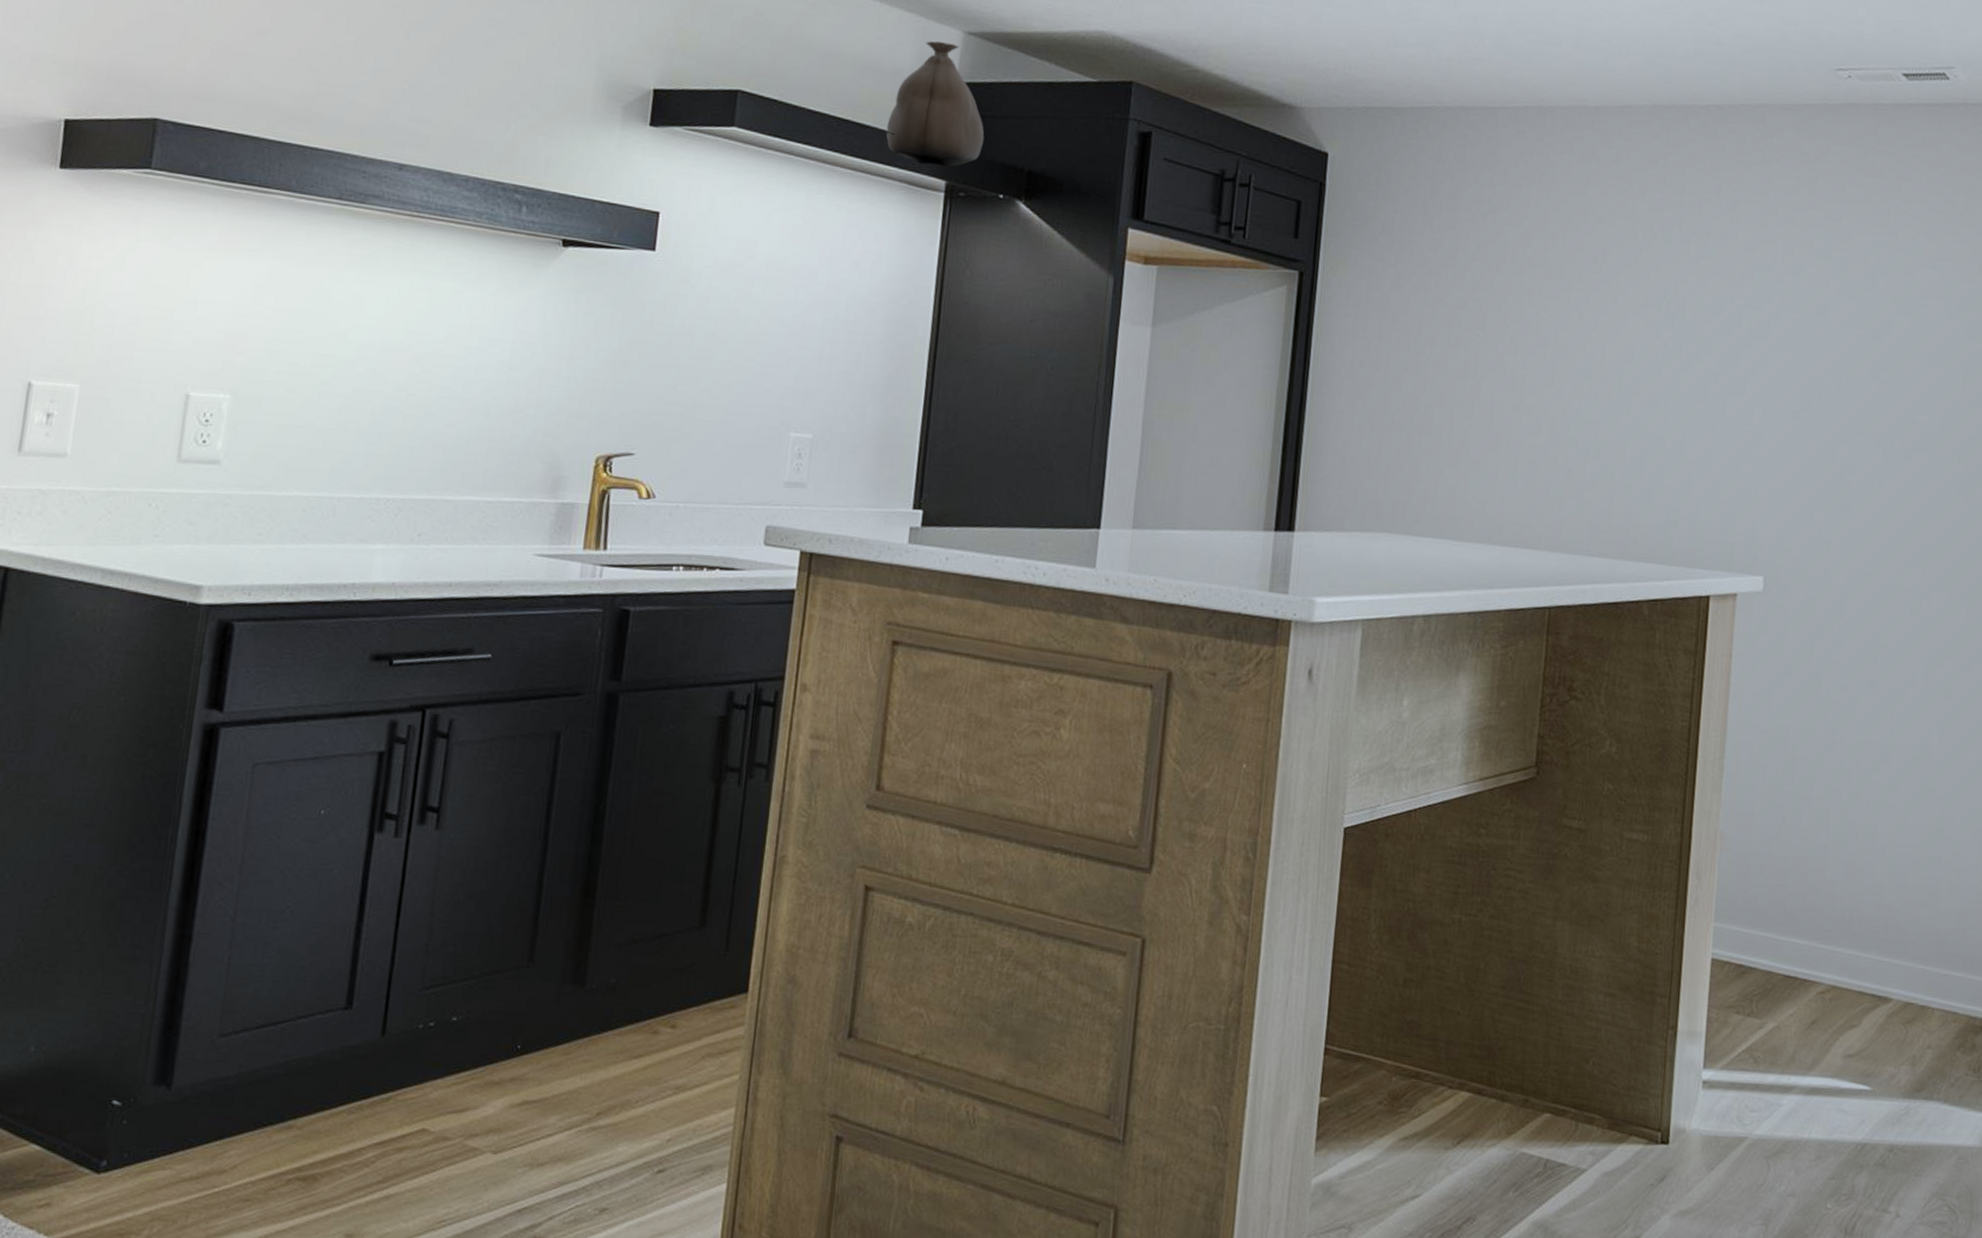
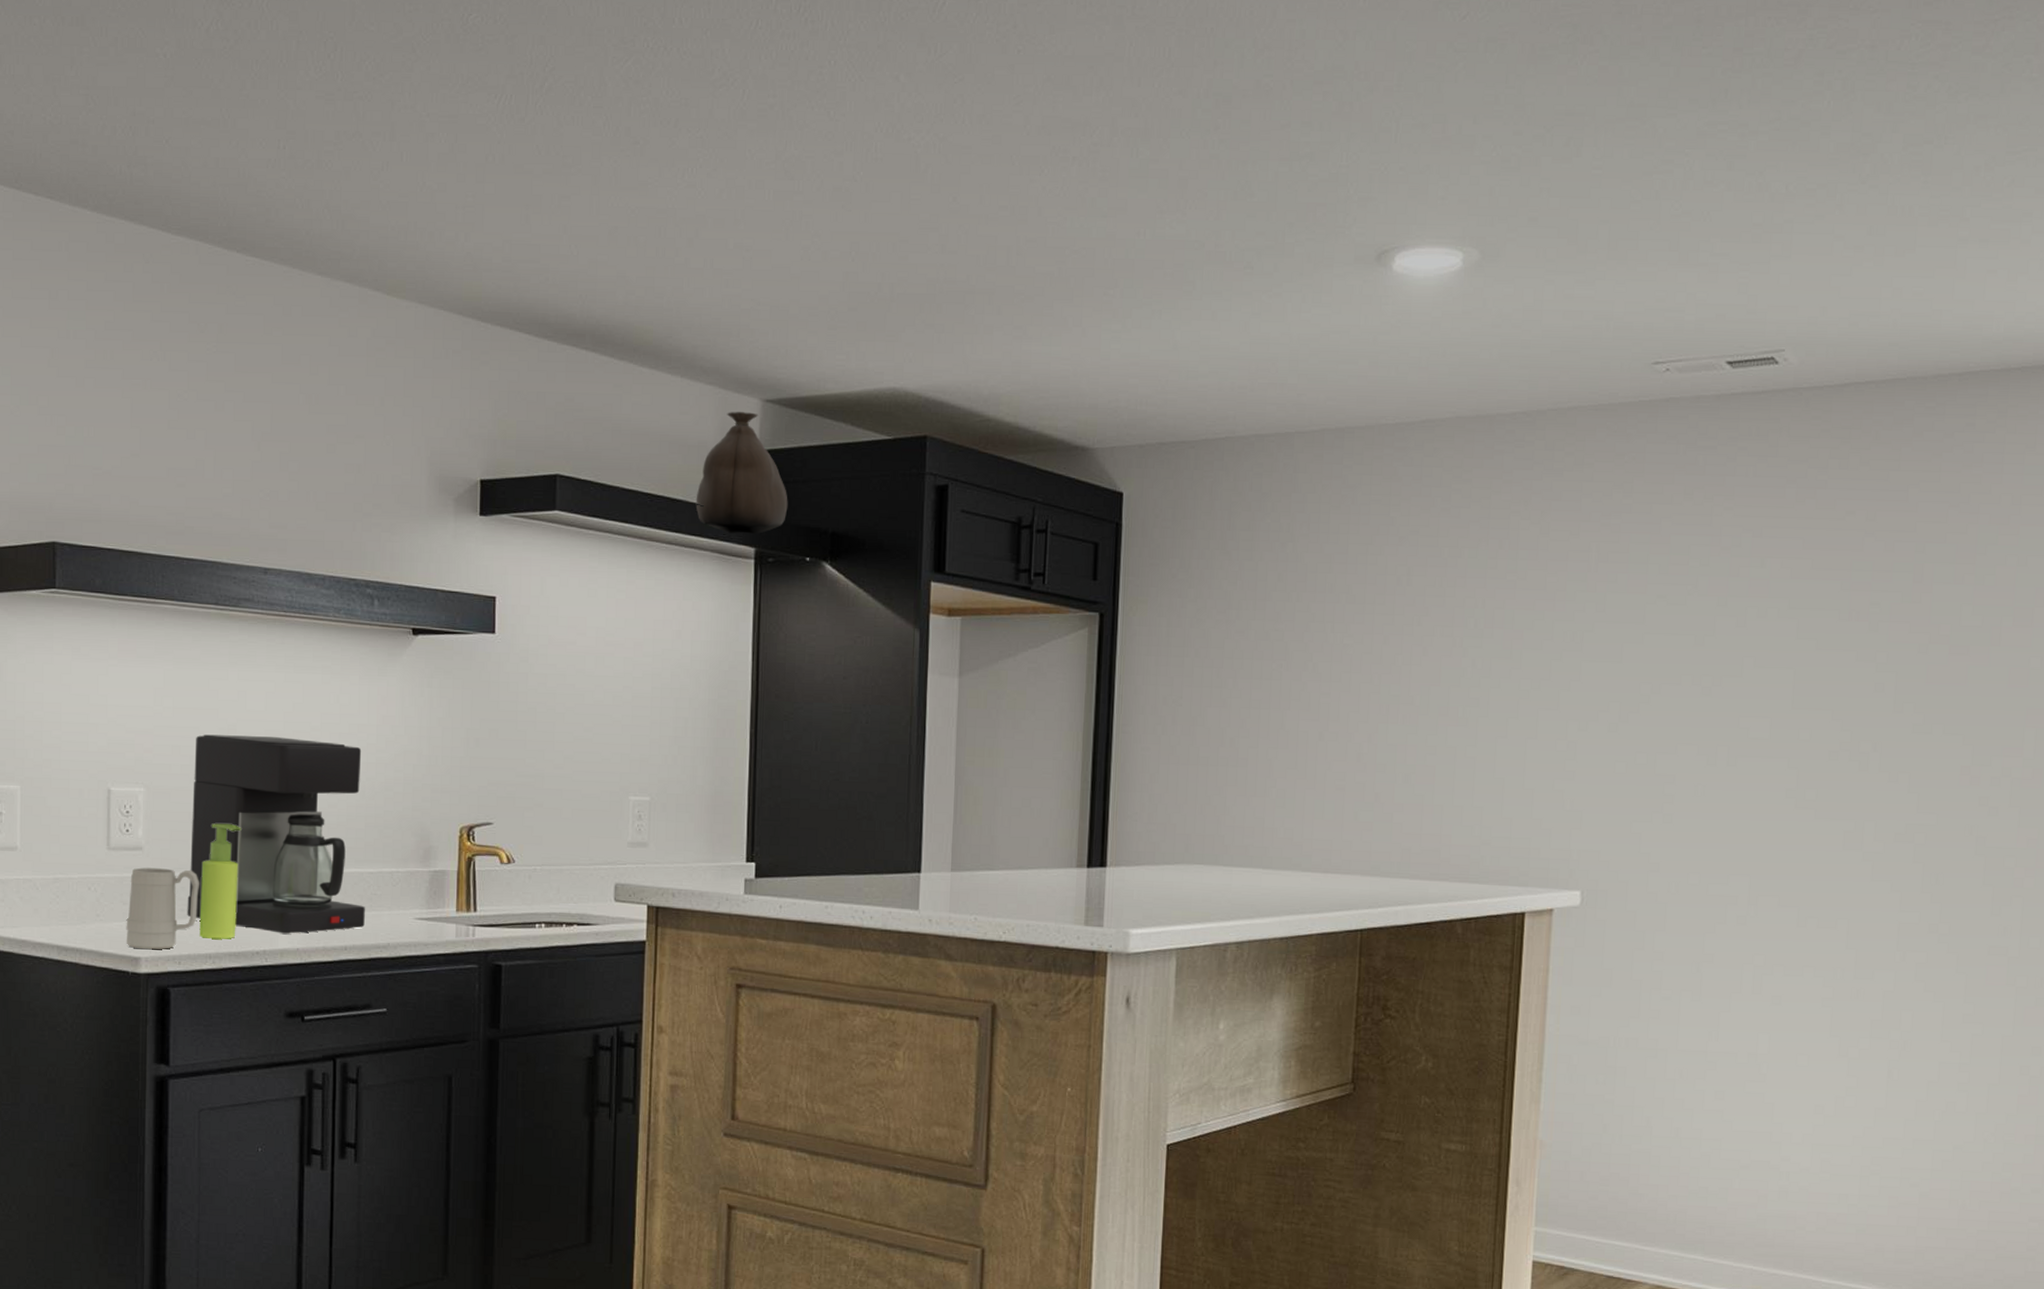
mug: none [187,483,285,578] -> present [126,867,200,950]
coffee maker: none [265,339,492,567] -> present [187,734,365,935]
soap dispenser: none [277,438,342,569] -> present [199,823,242,939]

